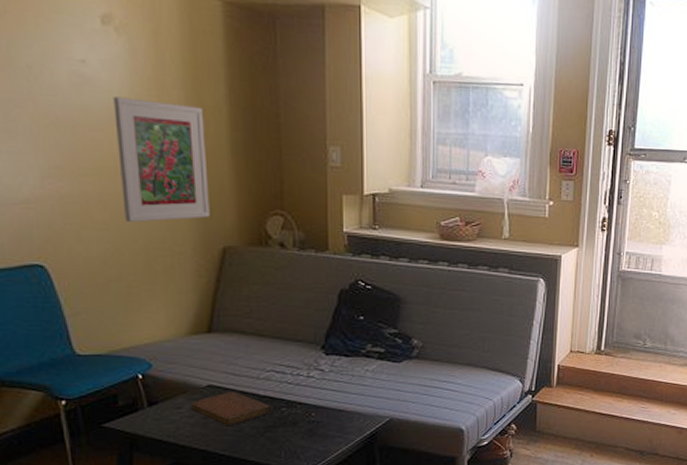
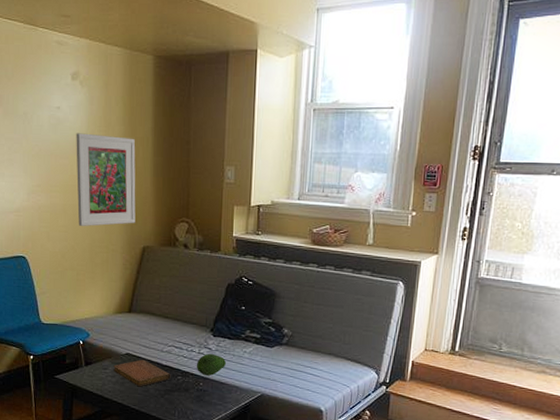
fruit: none [305,375,345,403] -> present [196,353,227,376]

